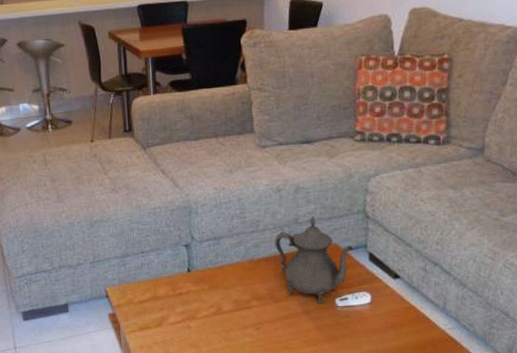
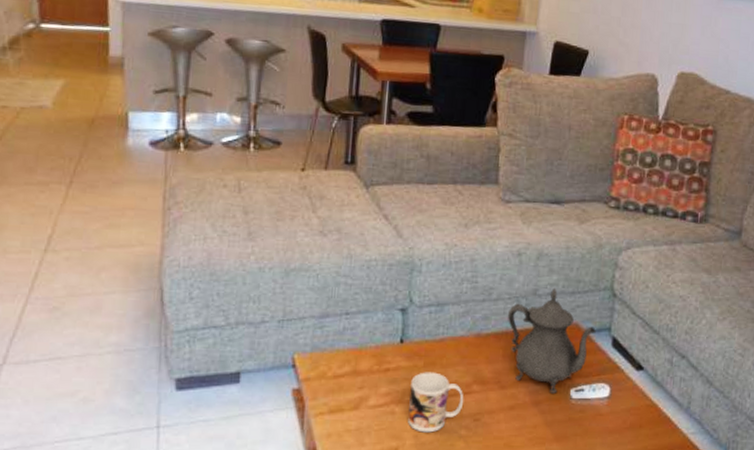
mug: none [200,293,246,341] -> present [408,372,464,433]

